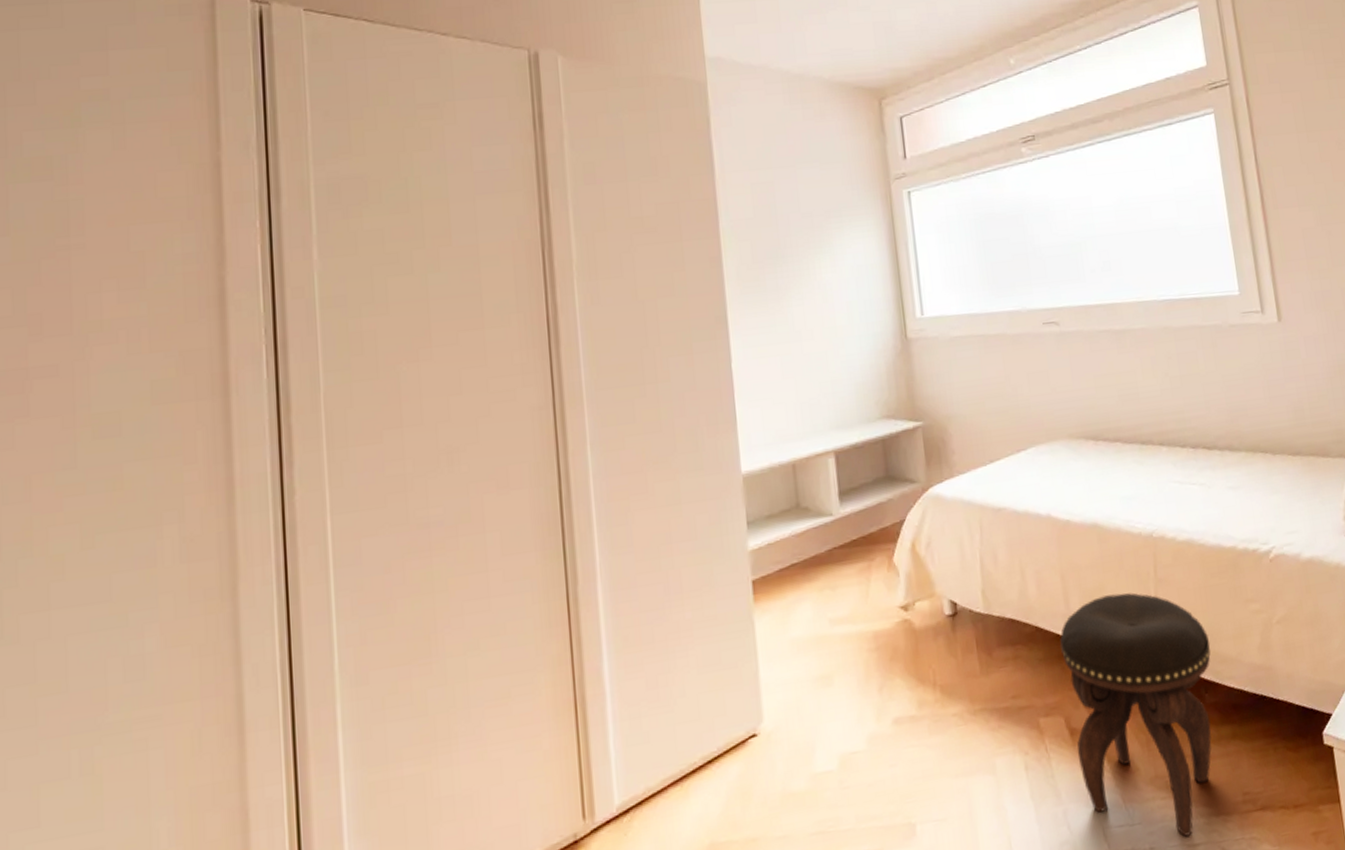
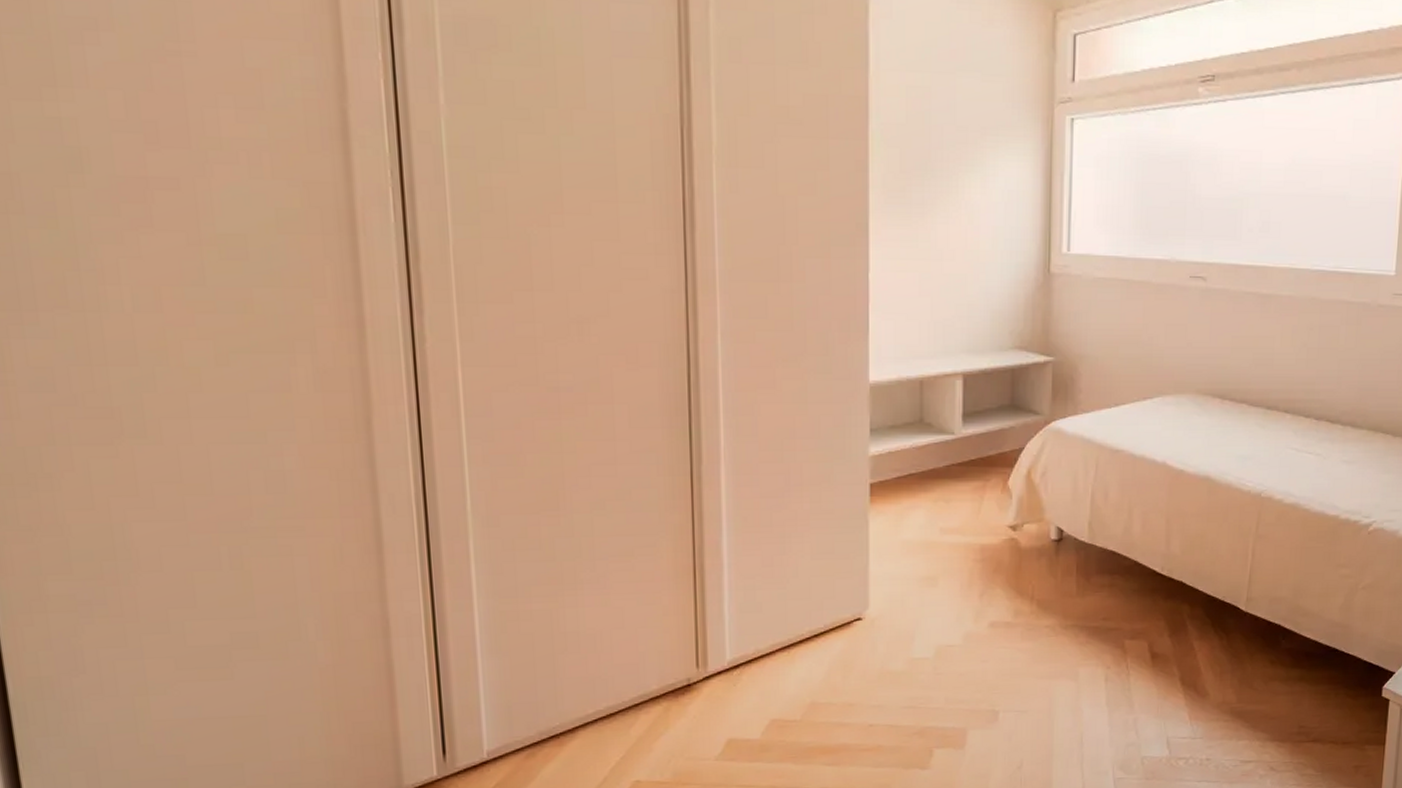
footstool: present [1060,592,1212,837] -> none [1155,542,1296,755]

